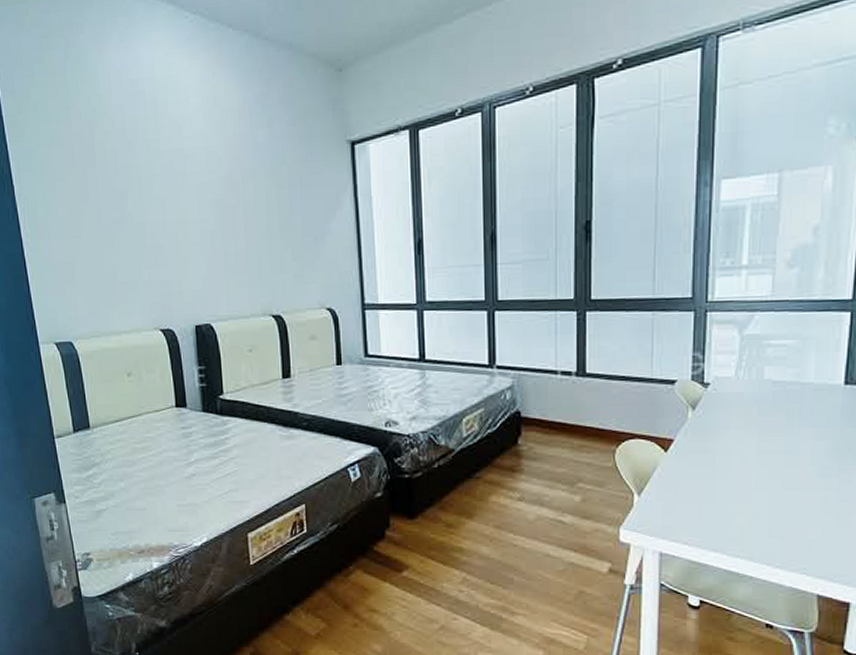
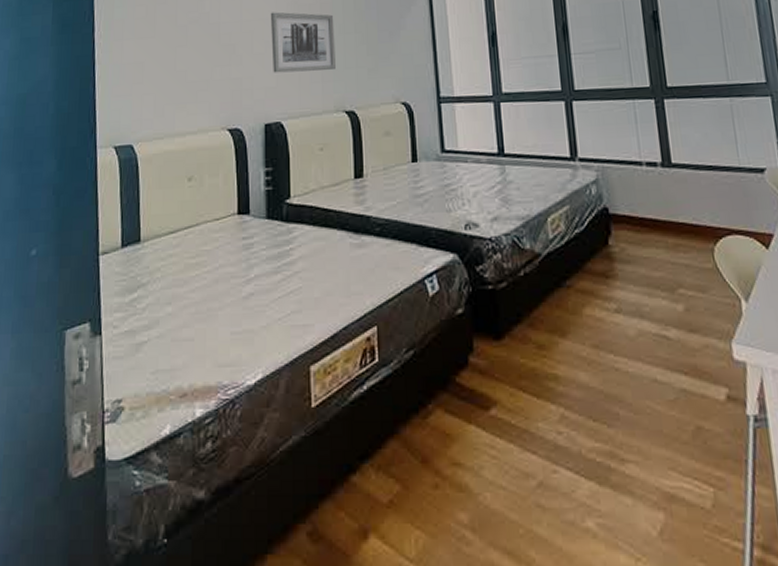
wall art: none [193,213,261,276] -> present [270,12,336,73]

